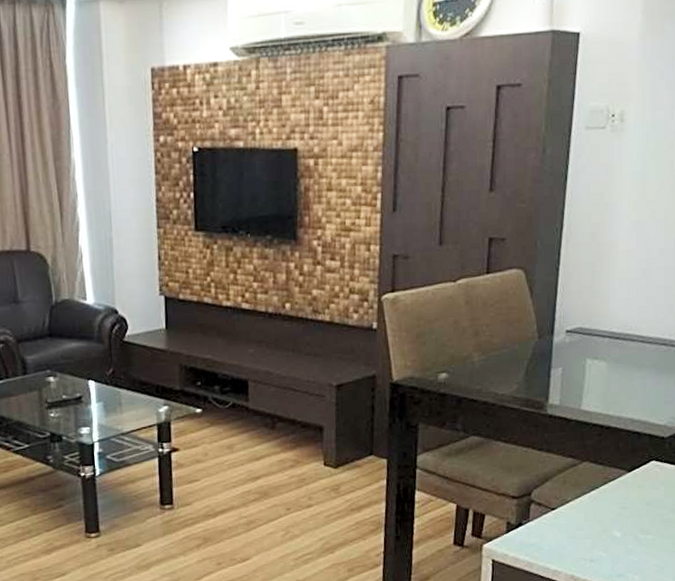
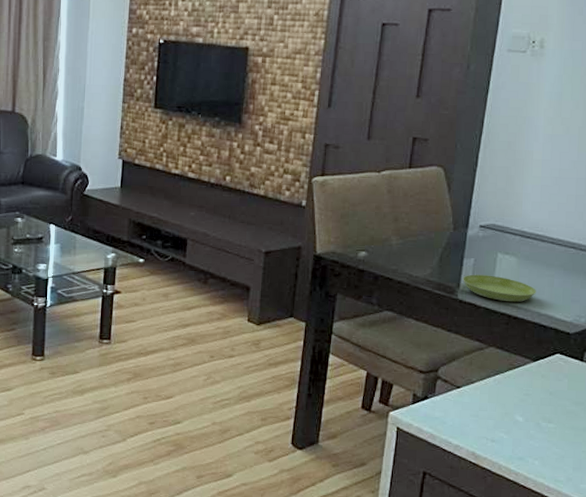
saucer: none [551,384,628,412] -> present [463,274,536,303]

